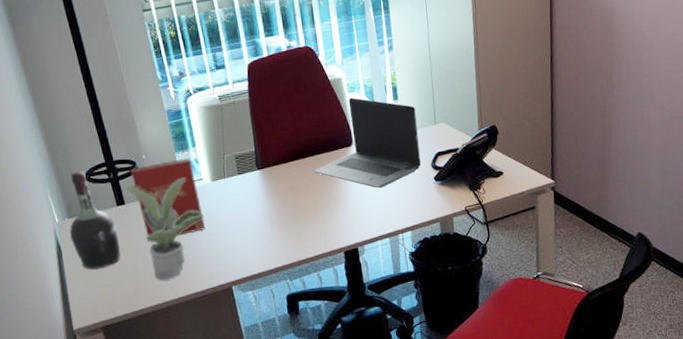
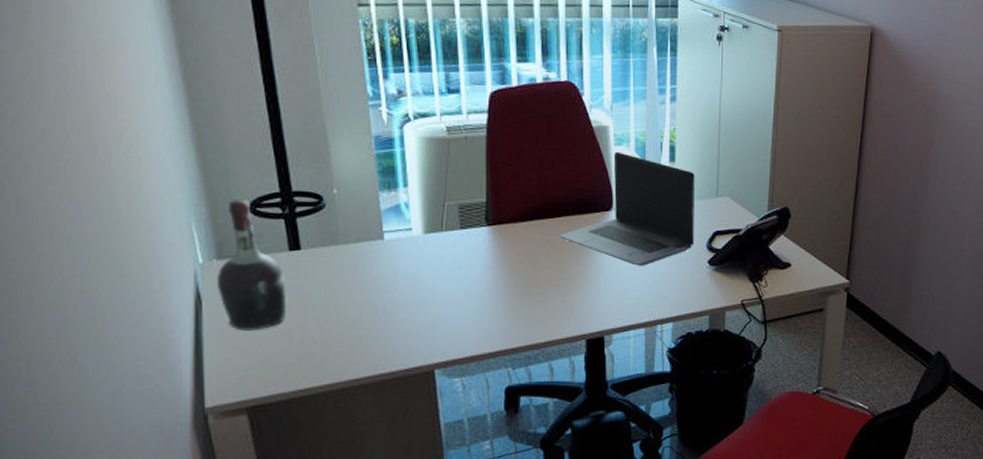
potted plant: present [125,178,205,281] -> none [304,224,409,354]
book: present [130,158,206,237] -> none [314,200,408,297]

